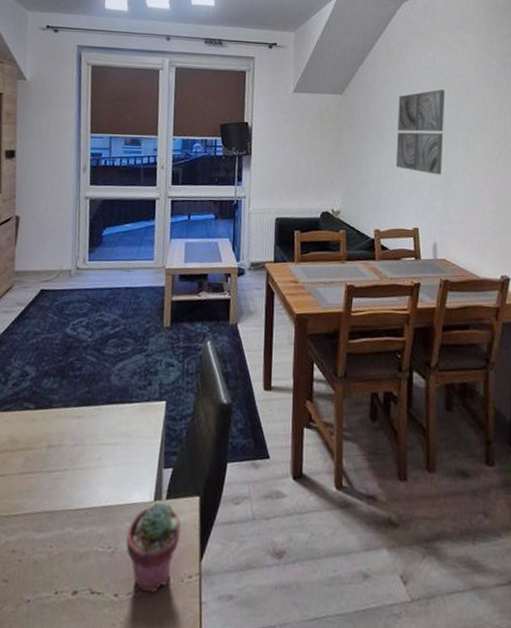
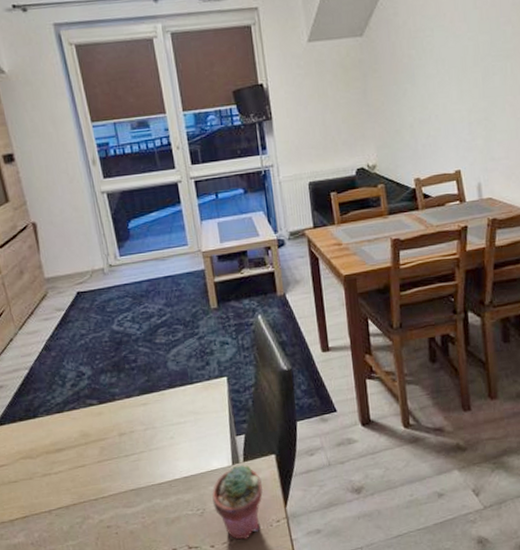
wall art: present [395,90,445,175] -> none [425,14,481,111]

